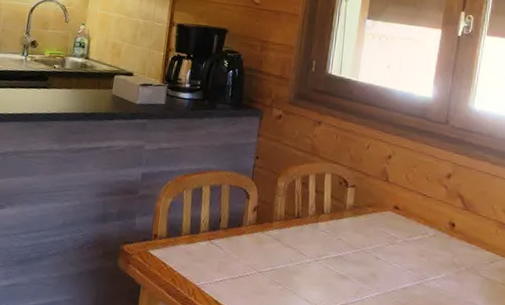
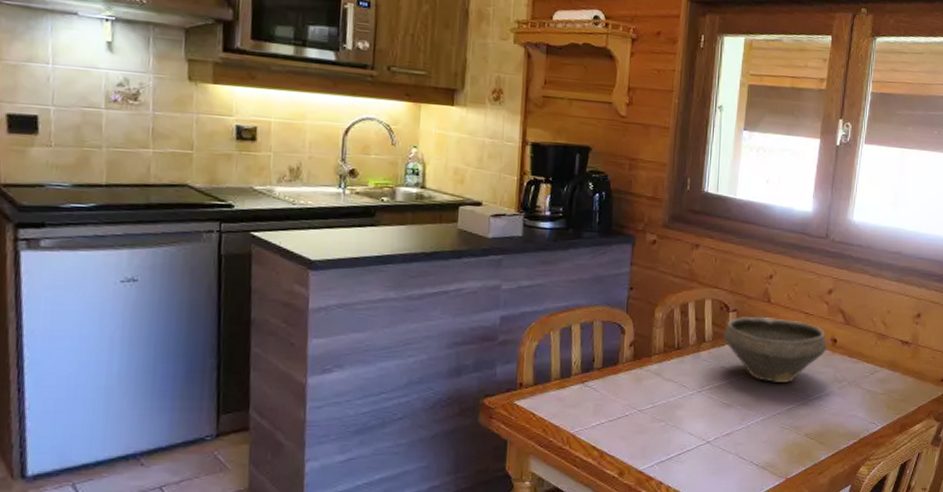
bowl: none [341,193,445,262] -> present [723,317,827,383]

